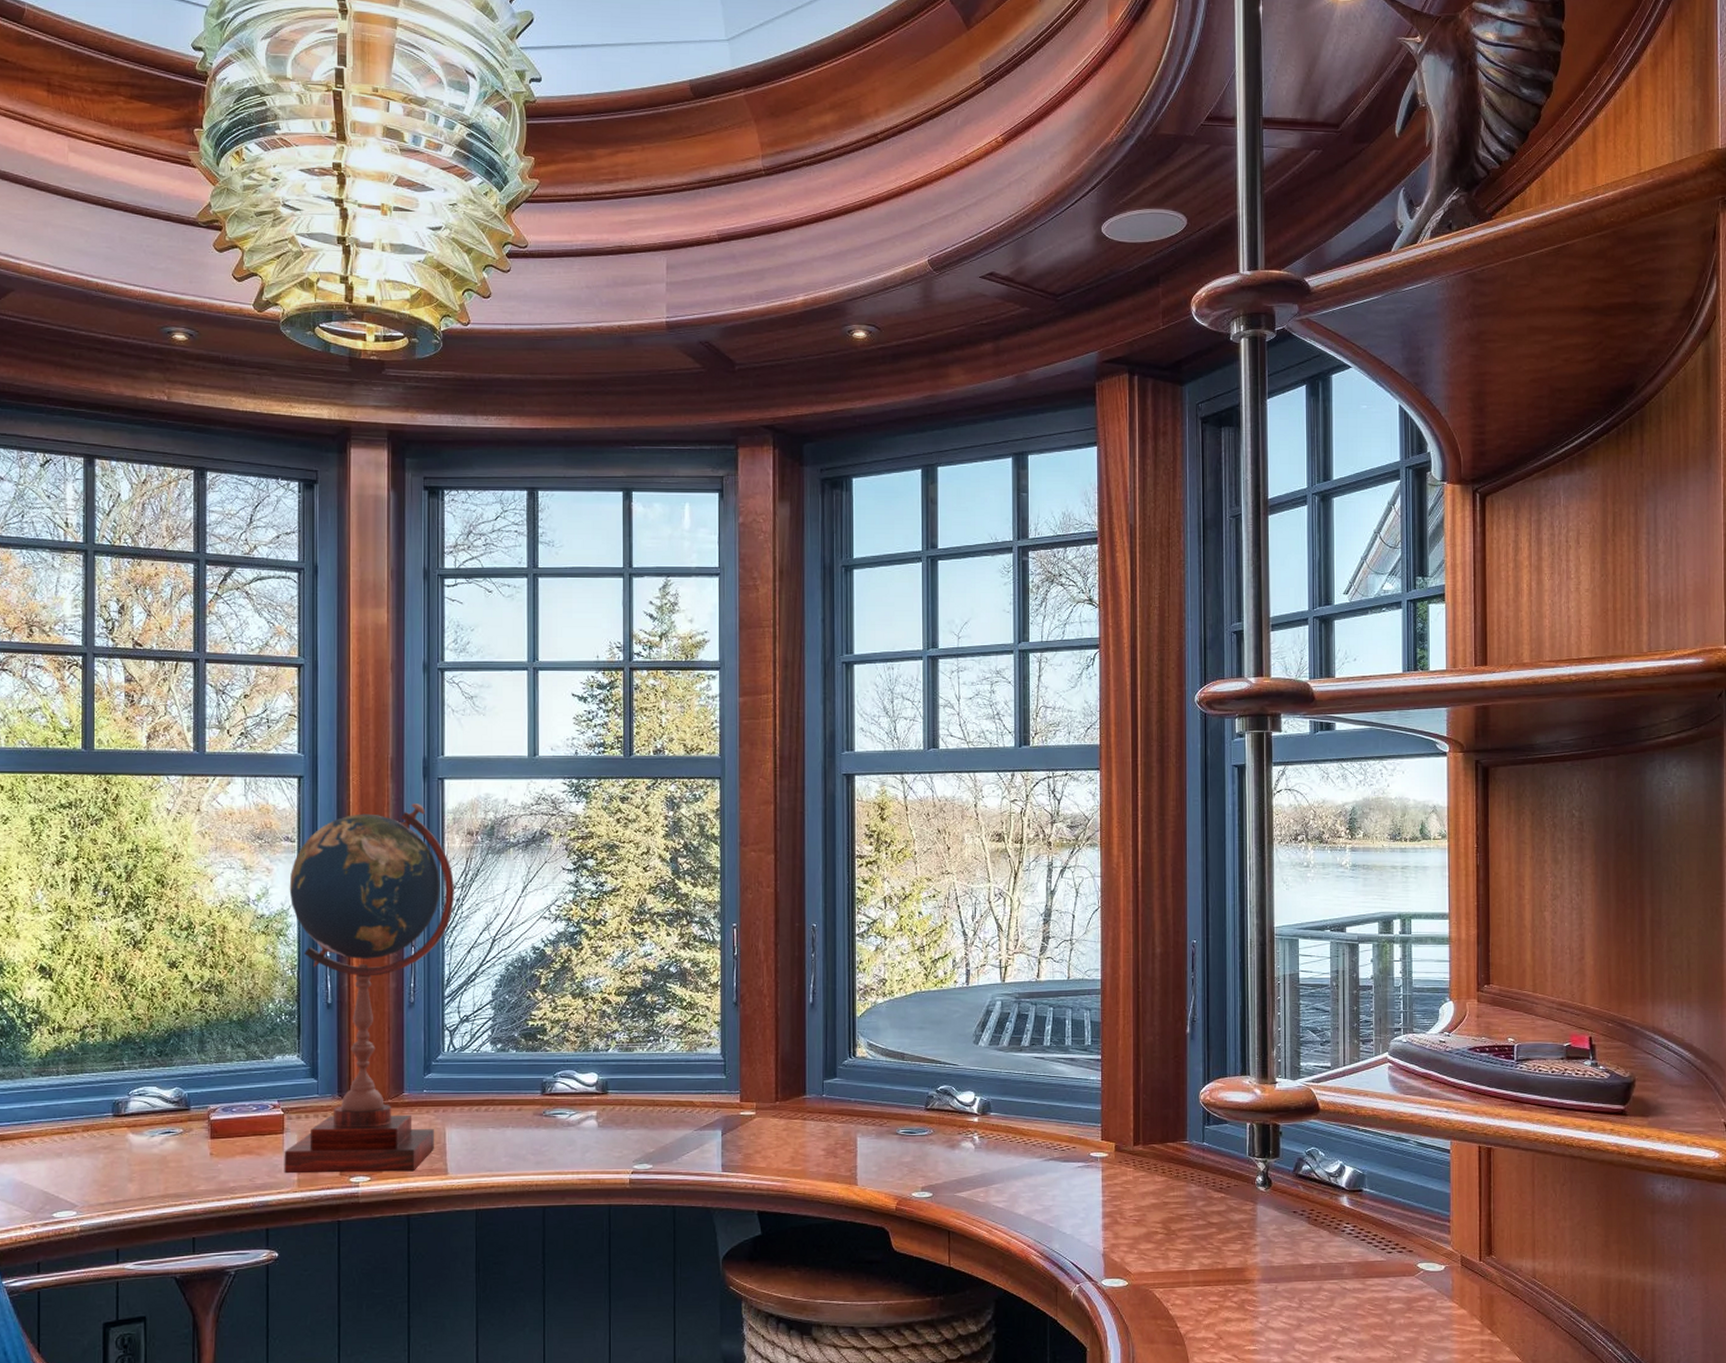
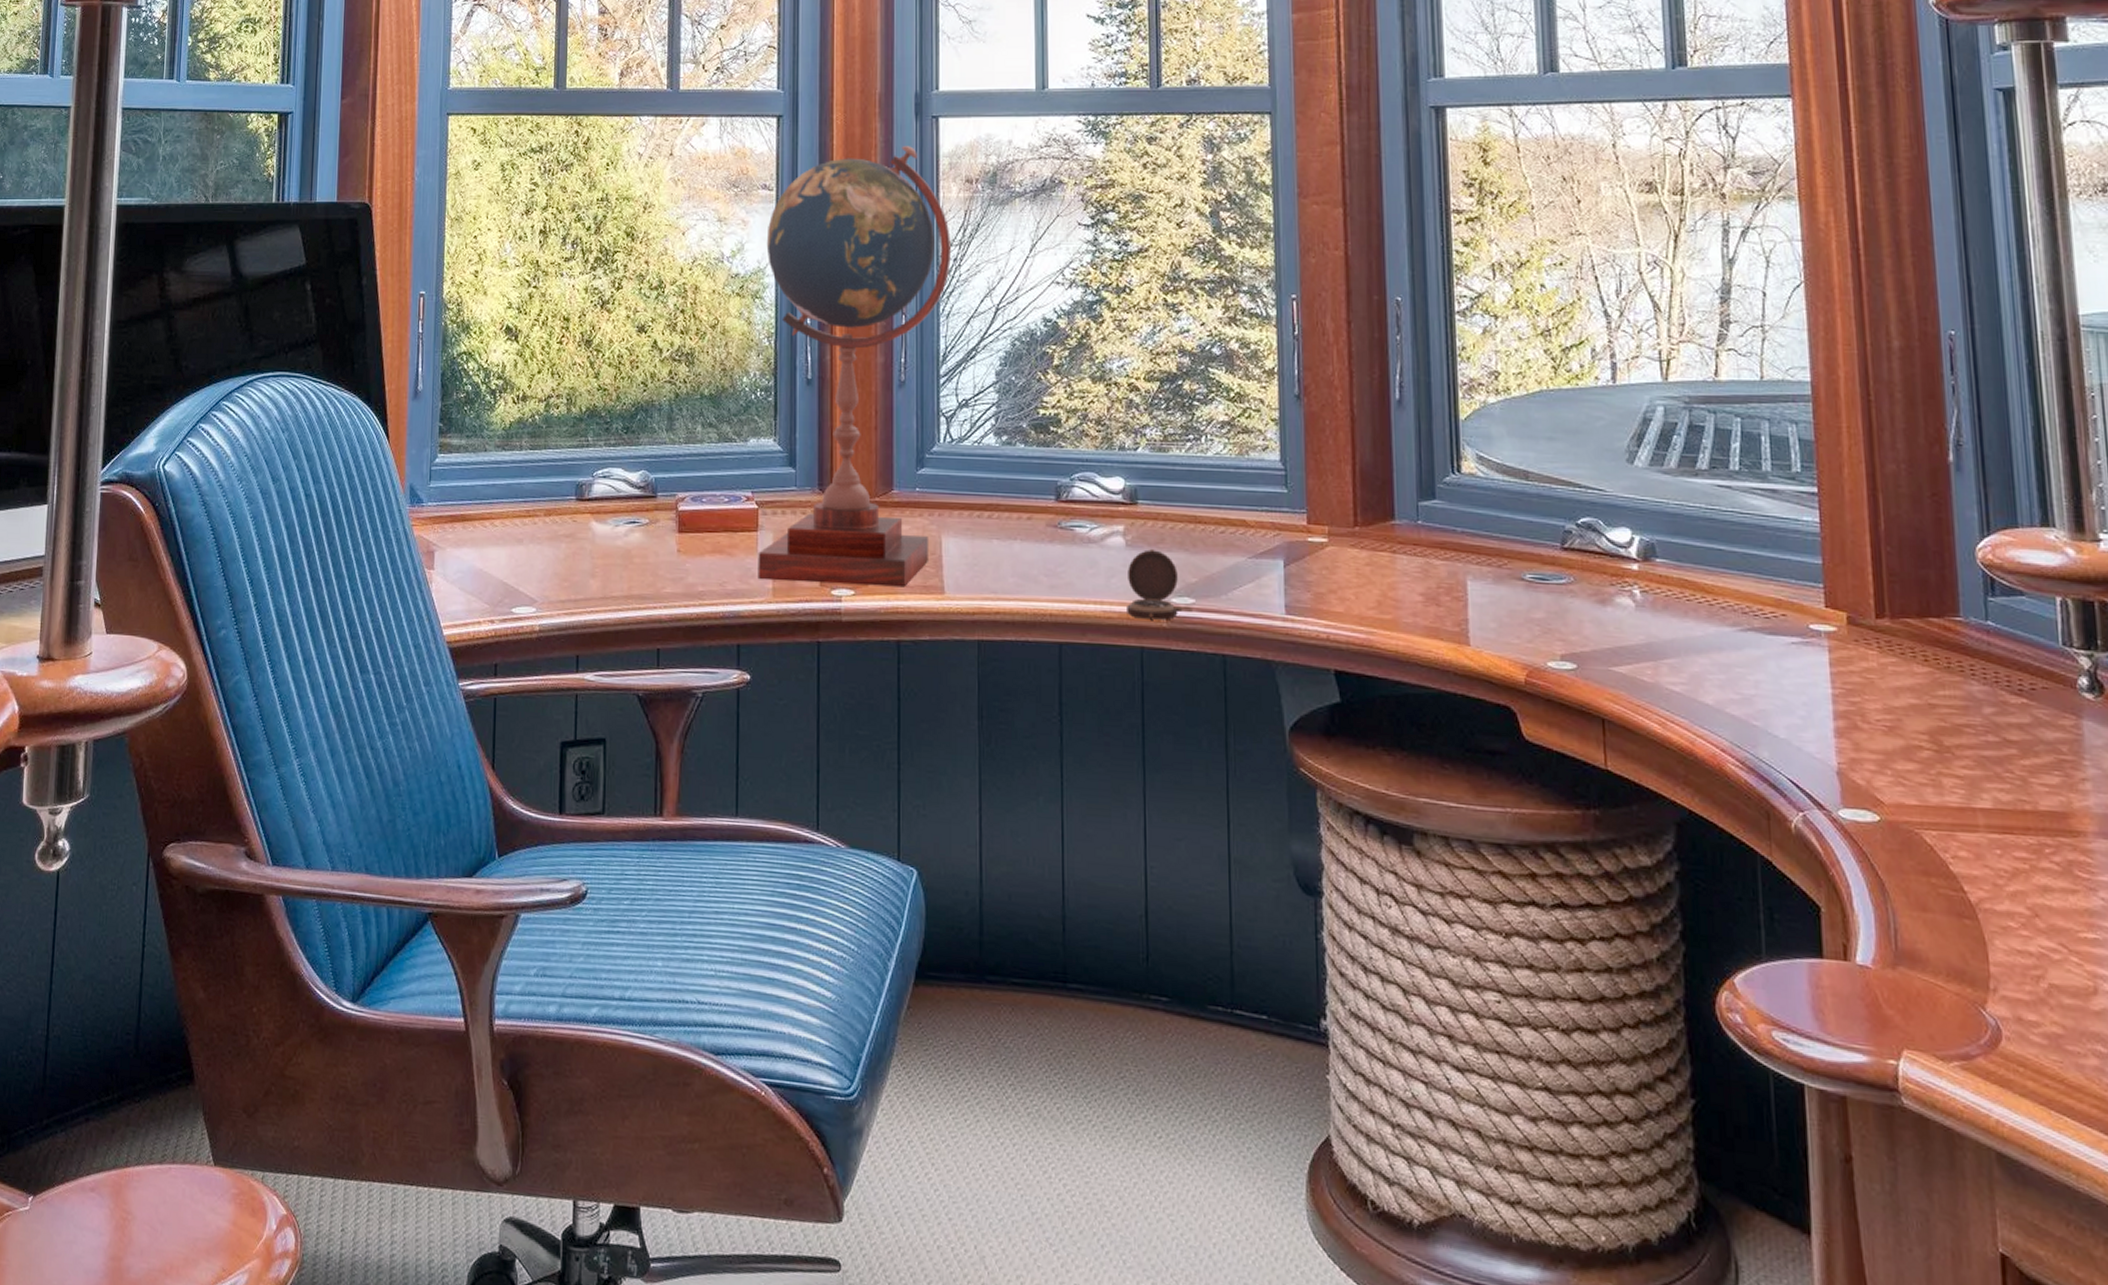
compass: none [598,1127,651,1183] -> present [1127,548,1194,620]

